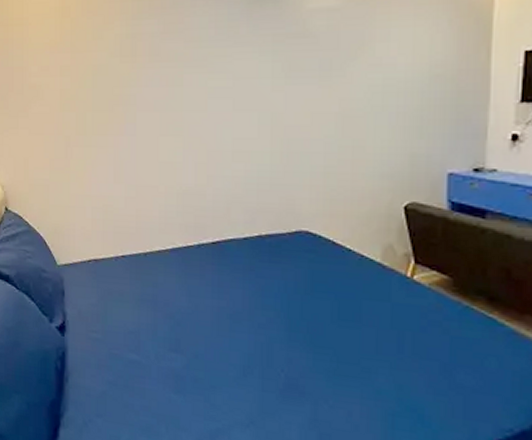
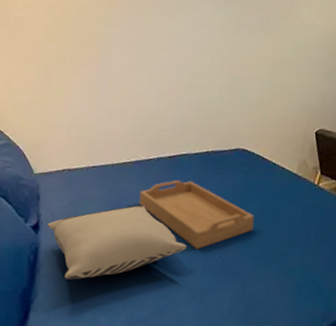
pillow: none [74,303,240,392] -> present [47,205,187,280]
serving tray: none [178,272,325,360] -> present [139,180,254,249]

